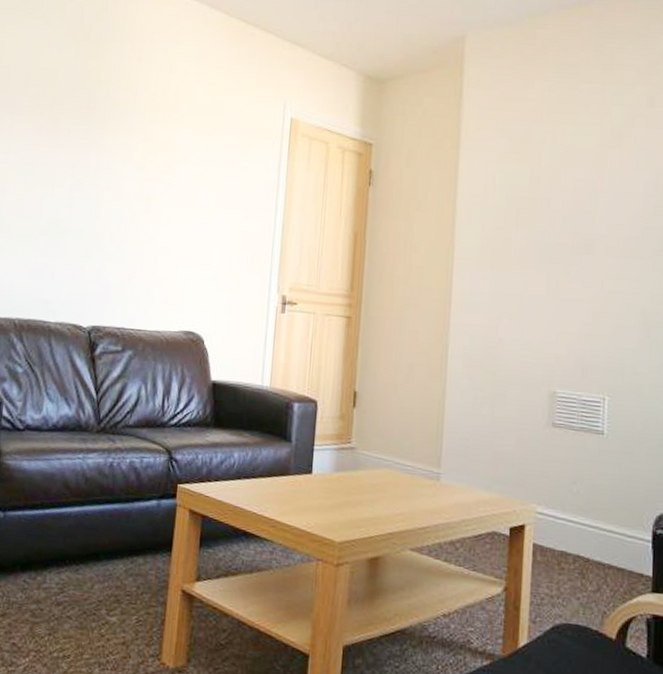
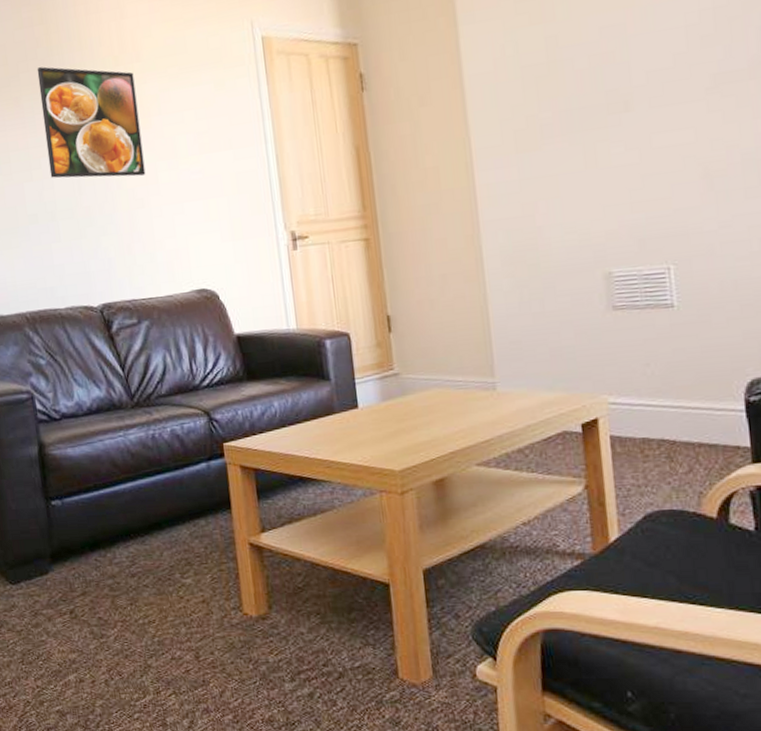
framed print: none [71,97,170,215] -> present [37,66,146,178]

